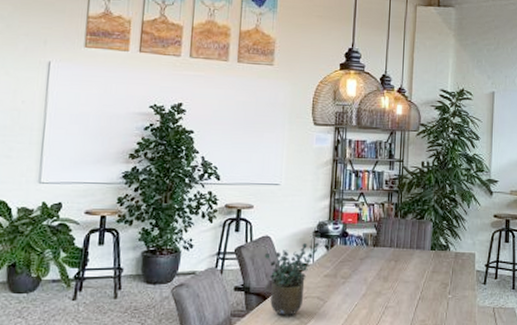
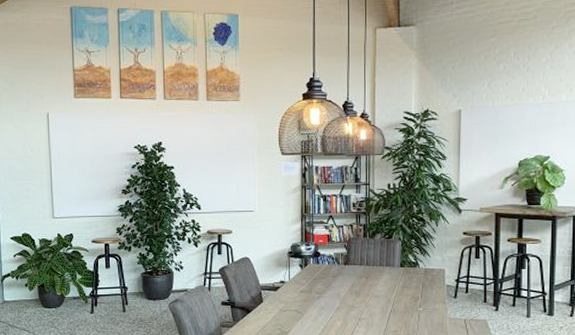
potted plant: present [264,235,321,317] -> none [245,255,295,328]

